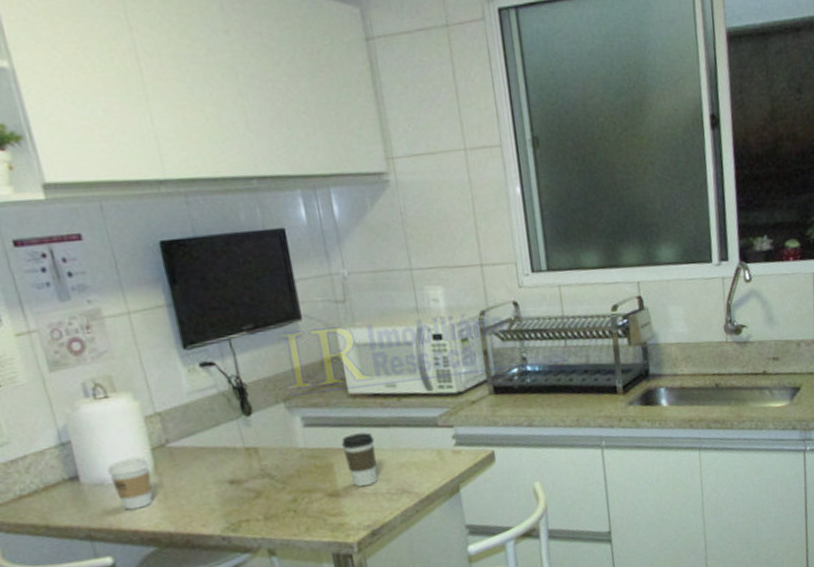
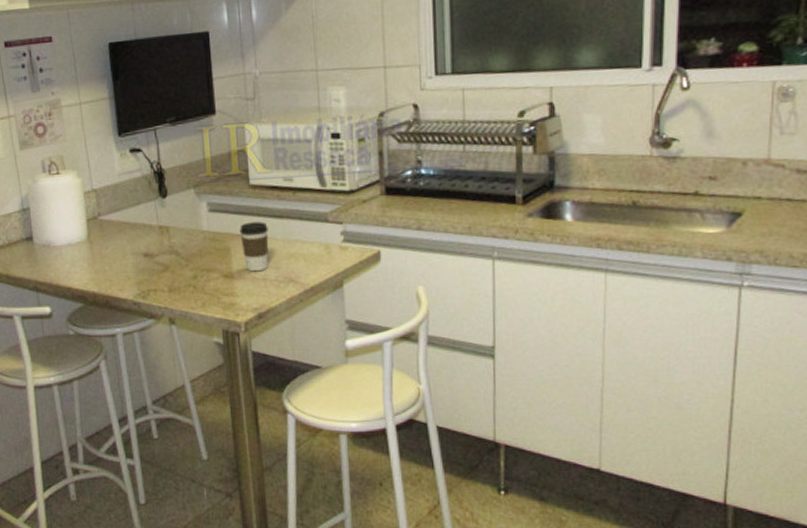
coffee cup: present [107,456,153,510] -> none [53,225,85,270]

